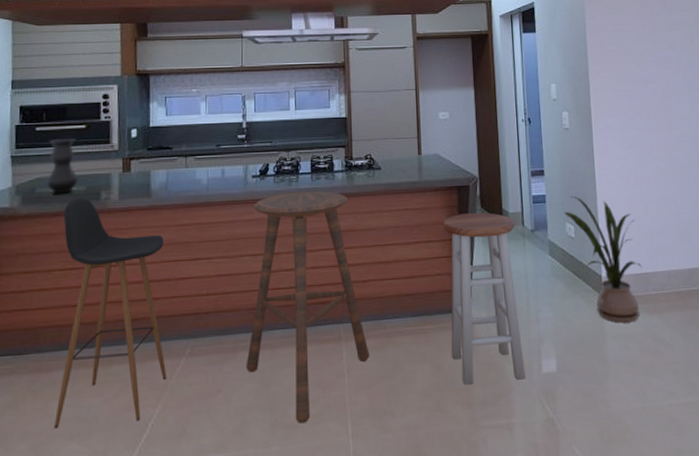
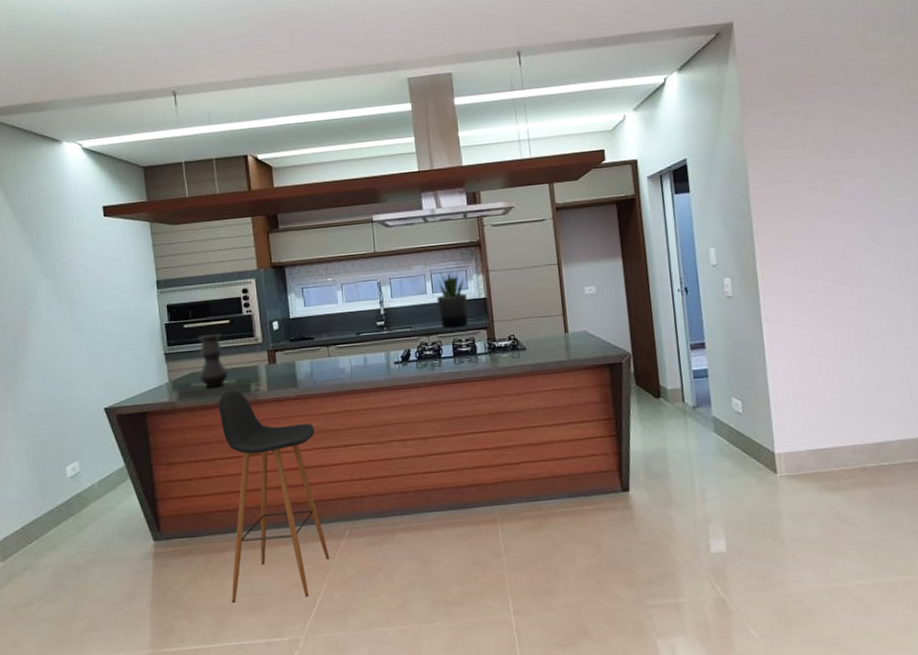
bar stool: present [246,191,370,424] -> none [398,374,526,601]
planter: none [299,90,329,144] -> present [436,272,468,328]
bar stool: present [442,212,526,384] -> none [595,390,693,564]
house plant: present [564,195,642,323] -> none [730,368,822,502]

